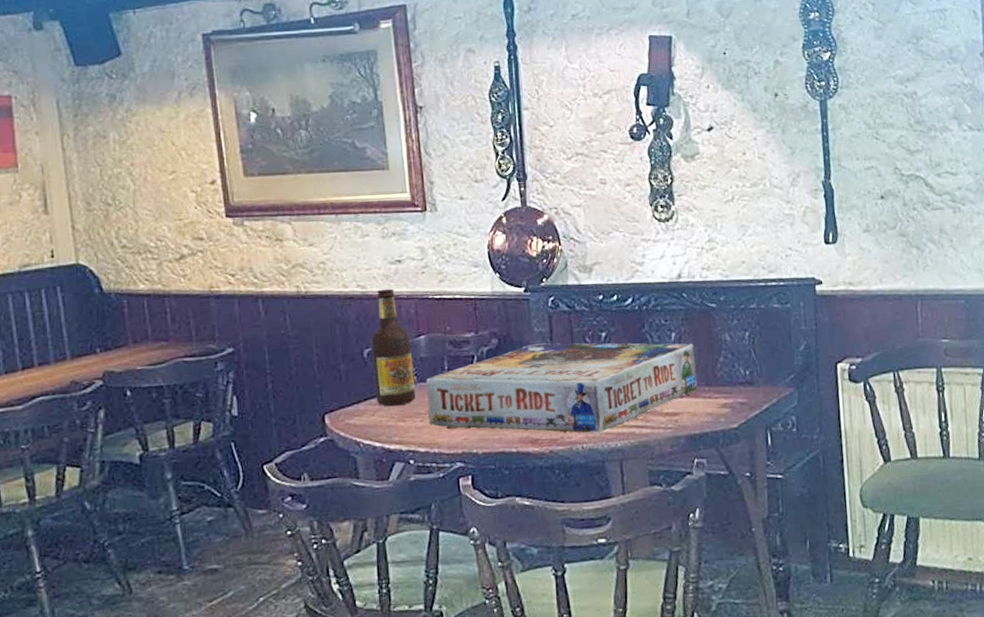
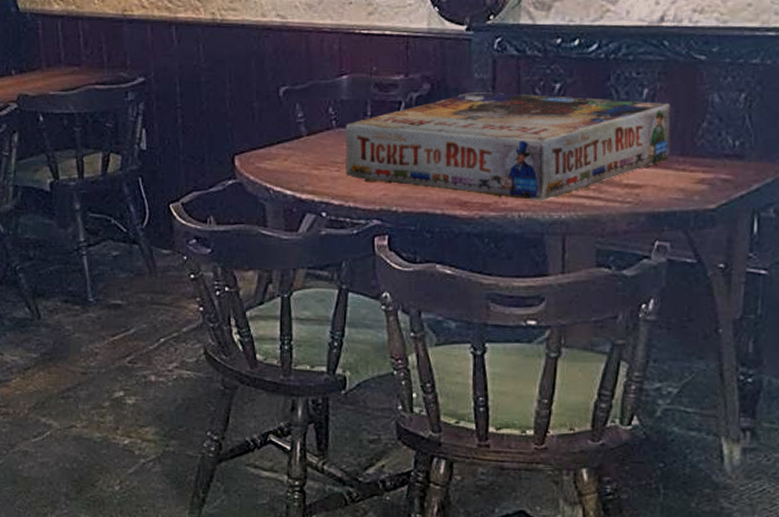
beer bottle: present [371,288,416,407] -> none [288,20,334,152]

